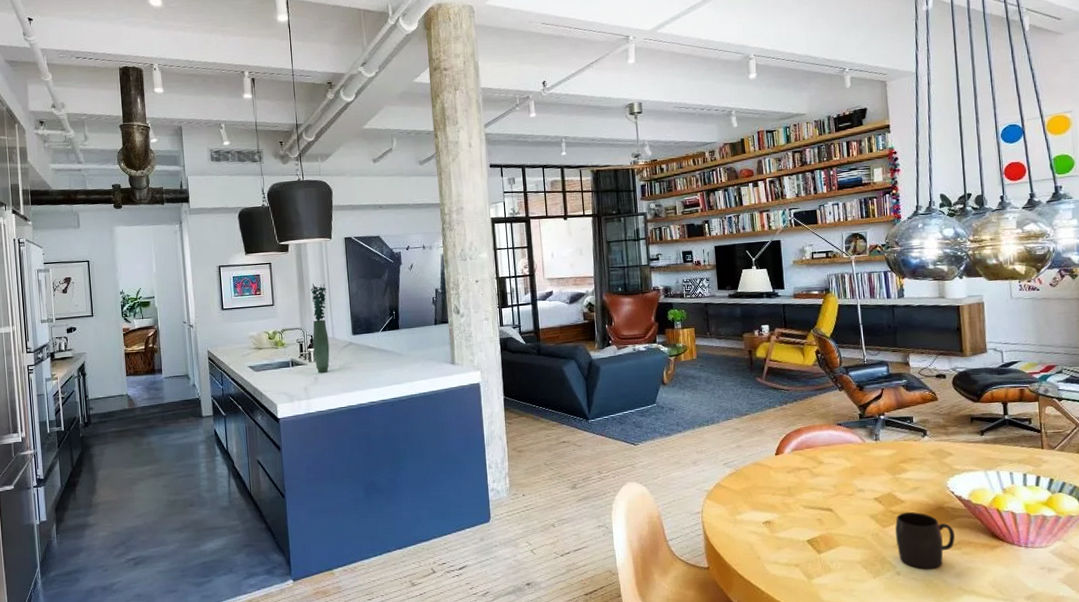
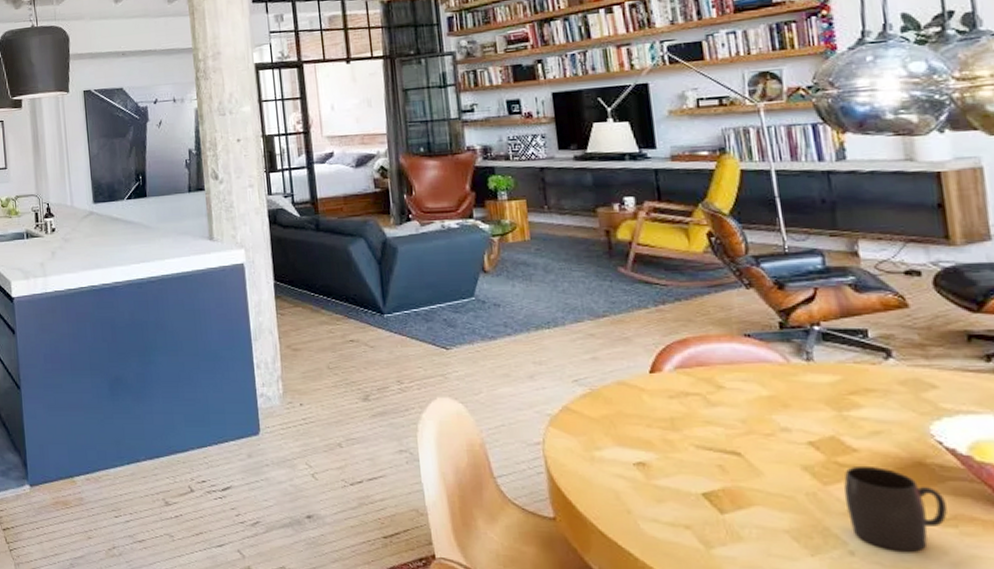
vase: present [311,283,330,373] -> none [47,144,69,247]

